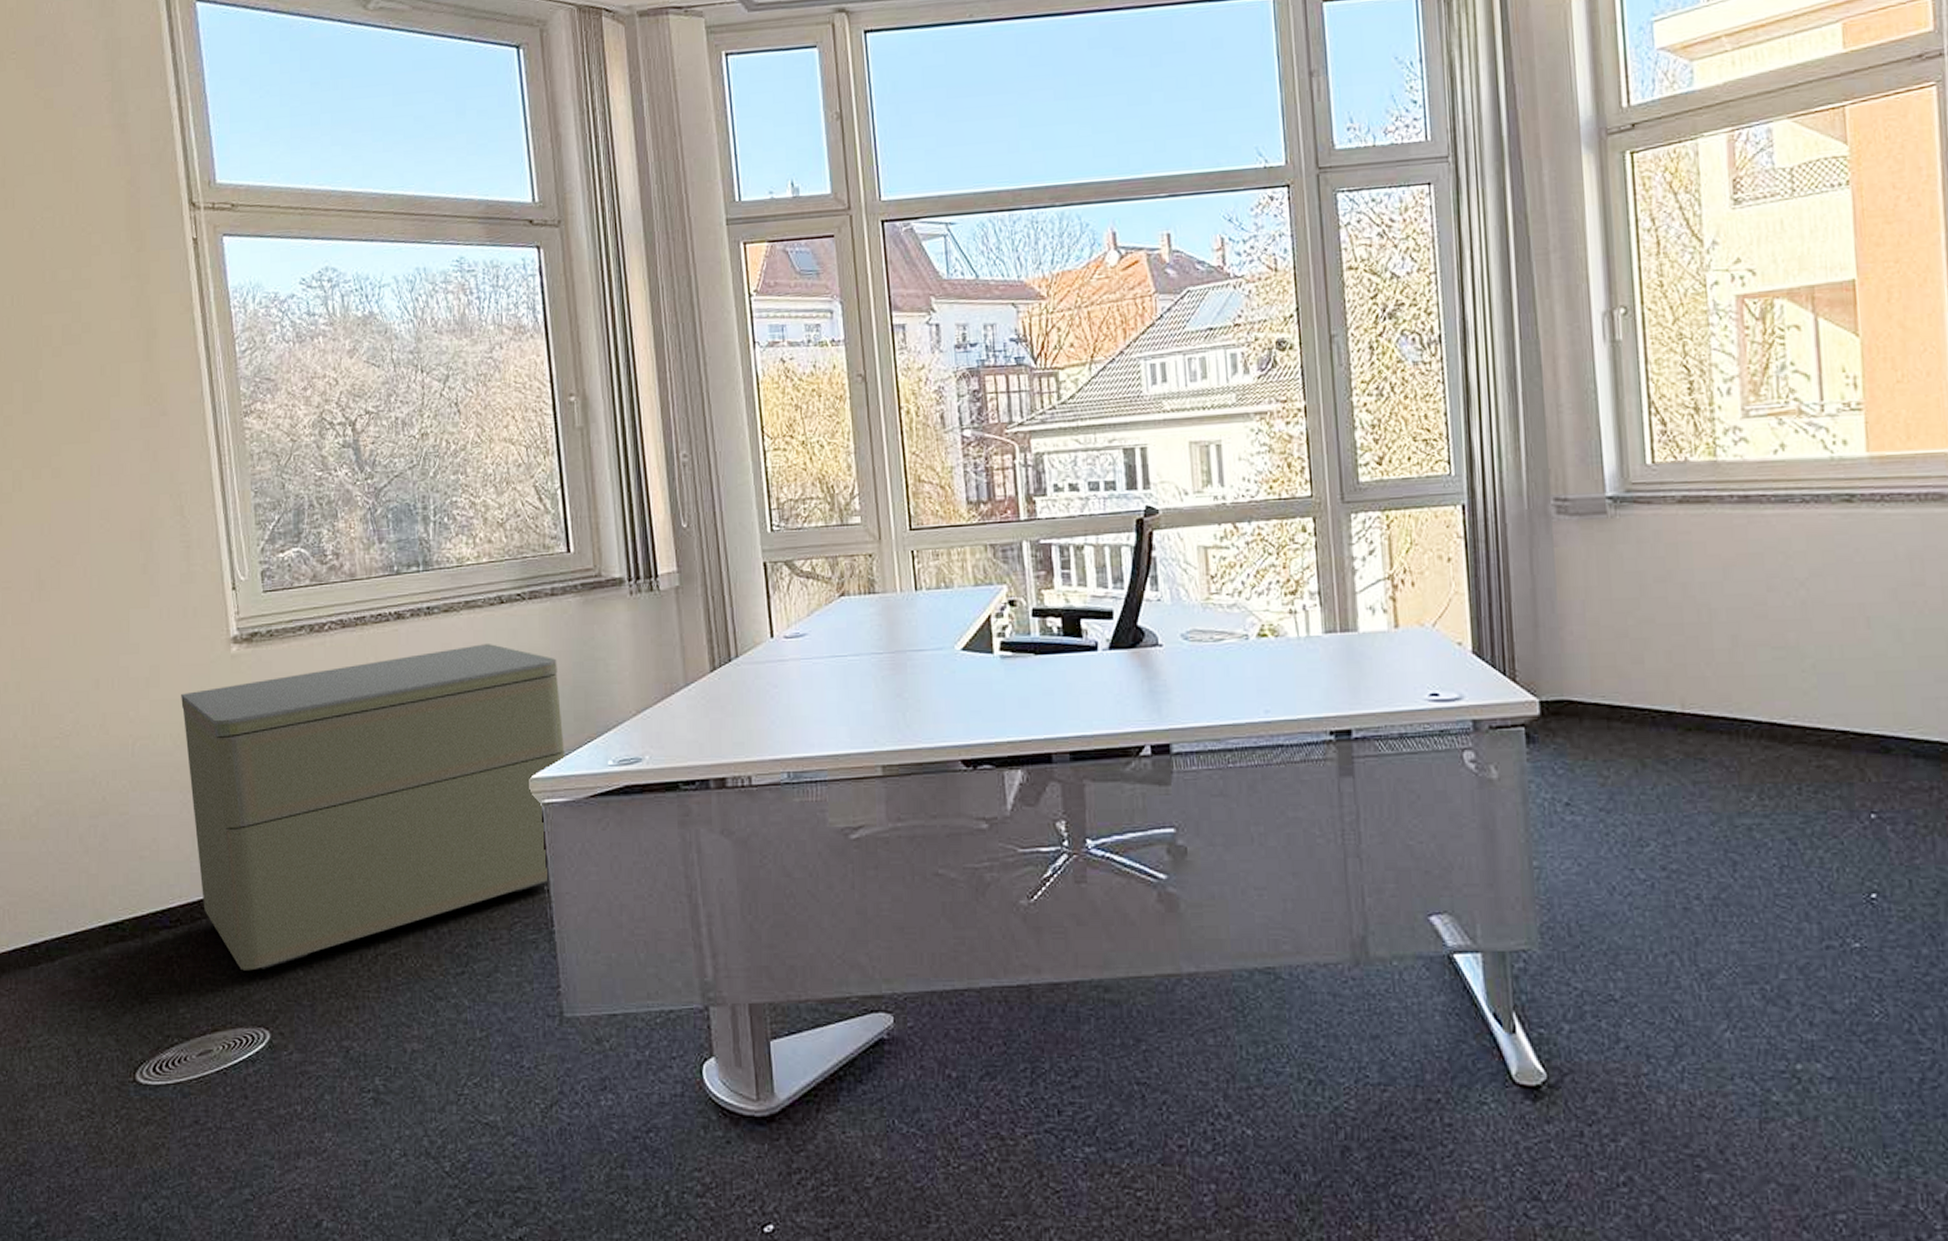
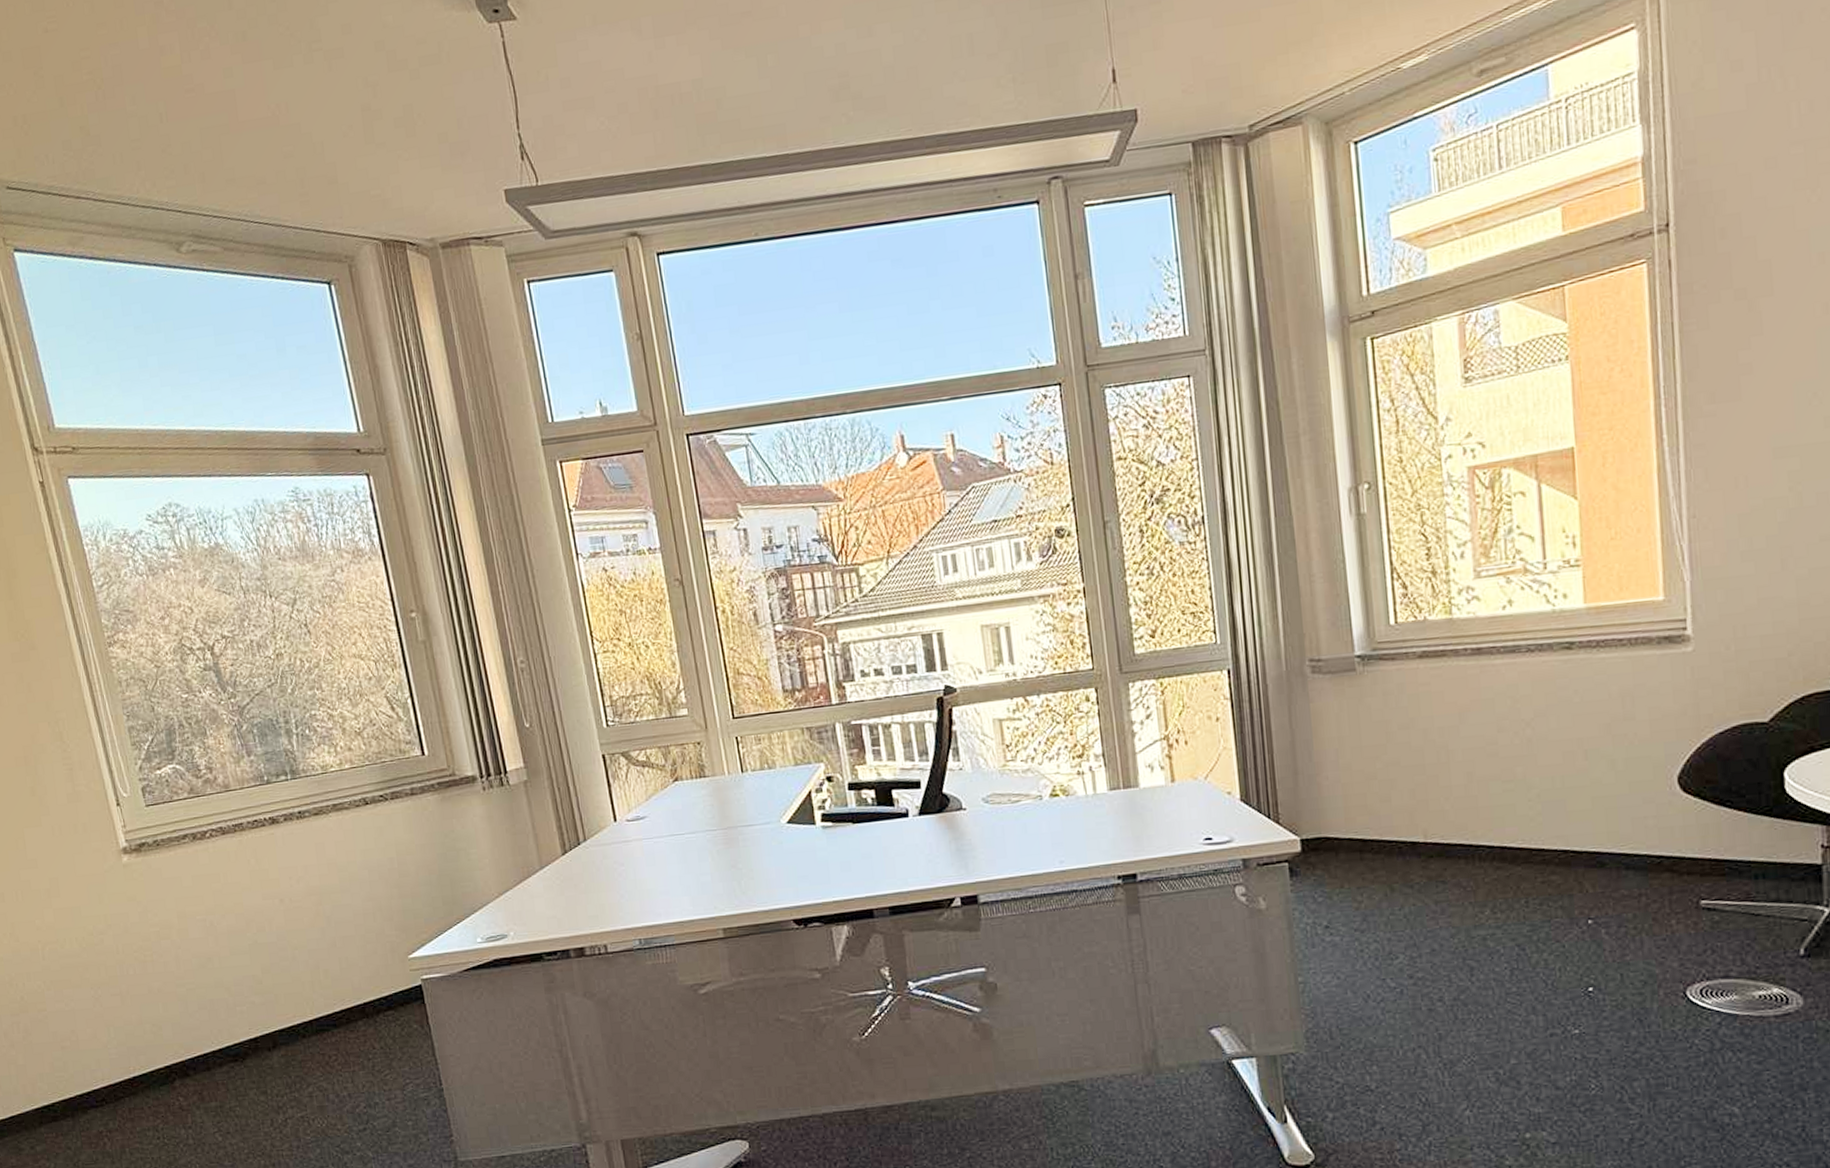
nightstand: present [181,644,566,971] -> none [81,841,439,1140]

